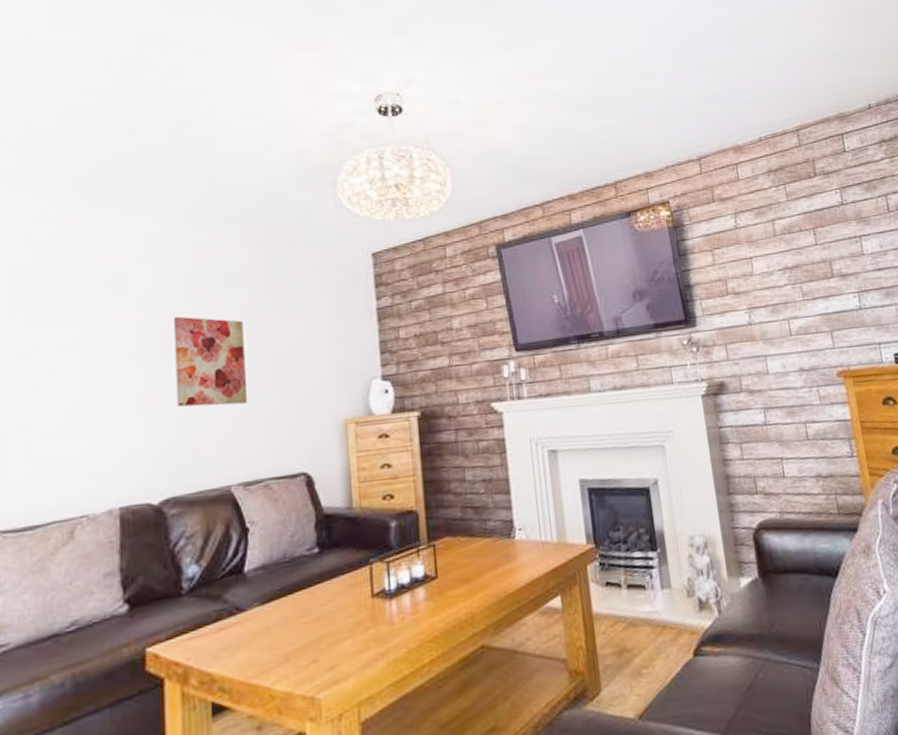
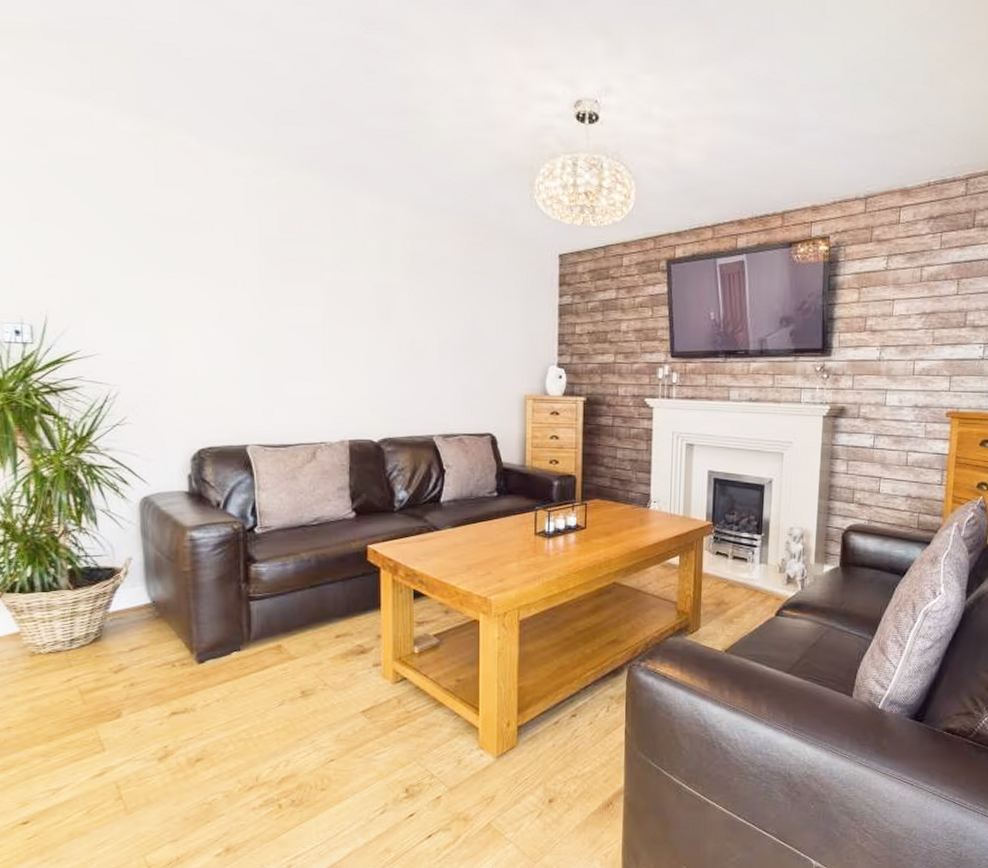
wall art: present [174,316,248,407] -> none [393,291,449,371]

